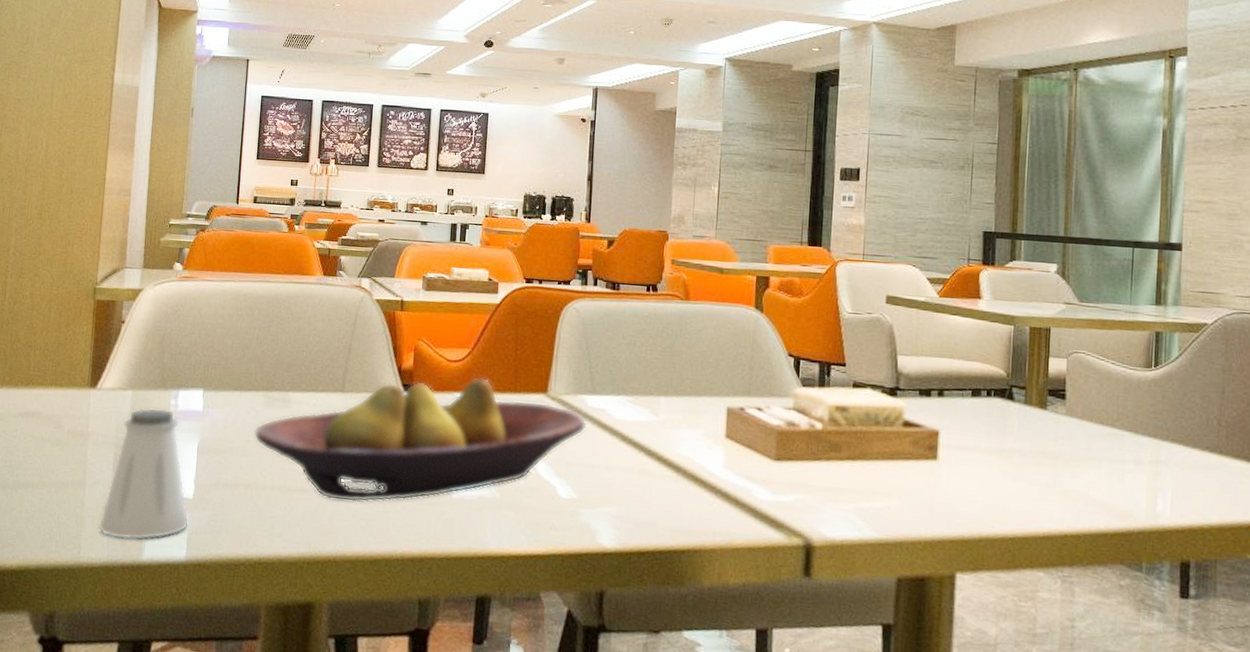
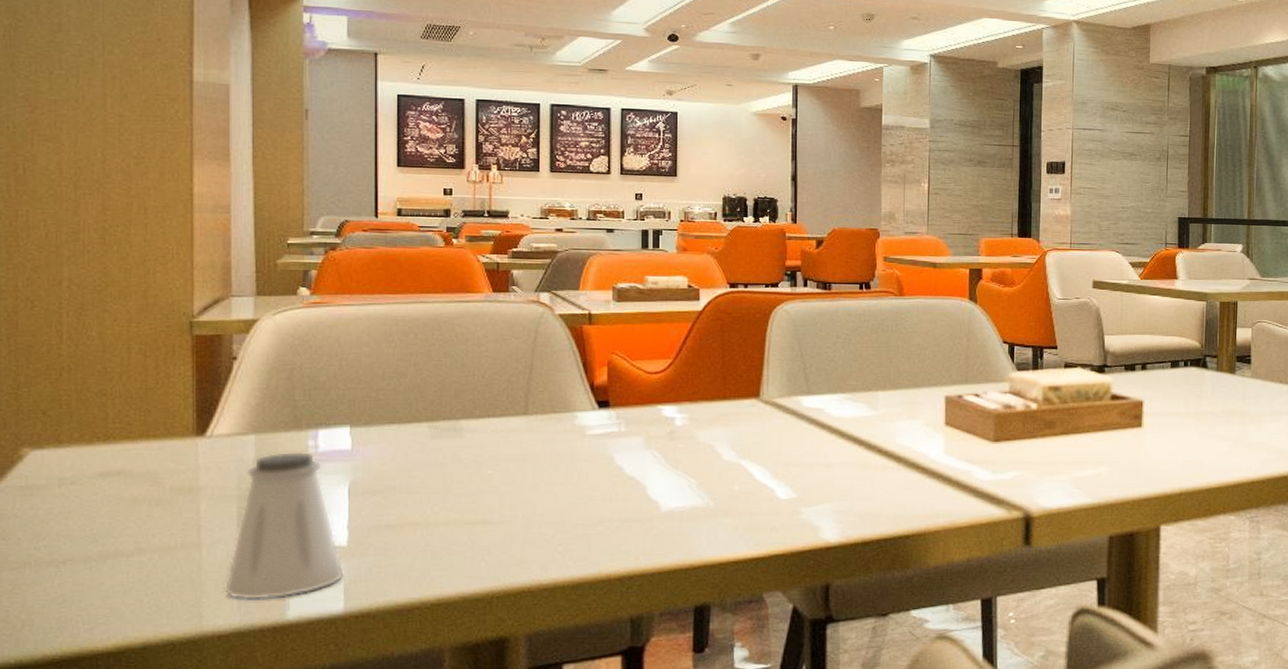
fruit bowl: present [254,376,587,503] -> none [419,386,803,529]

